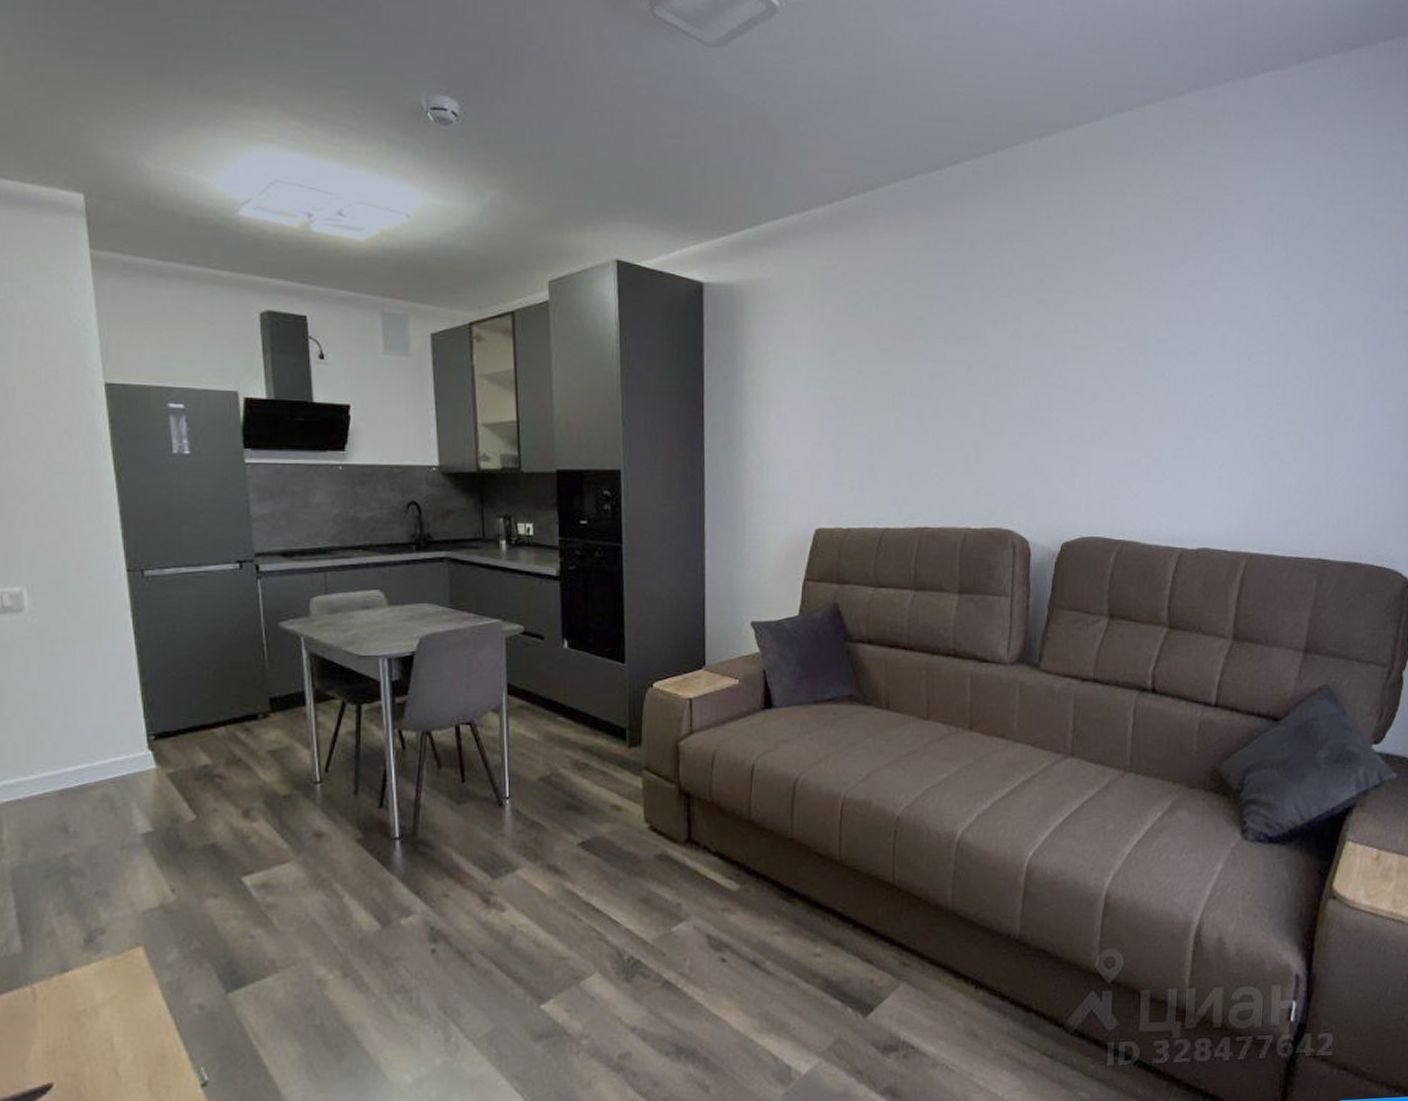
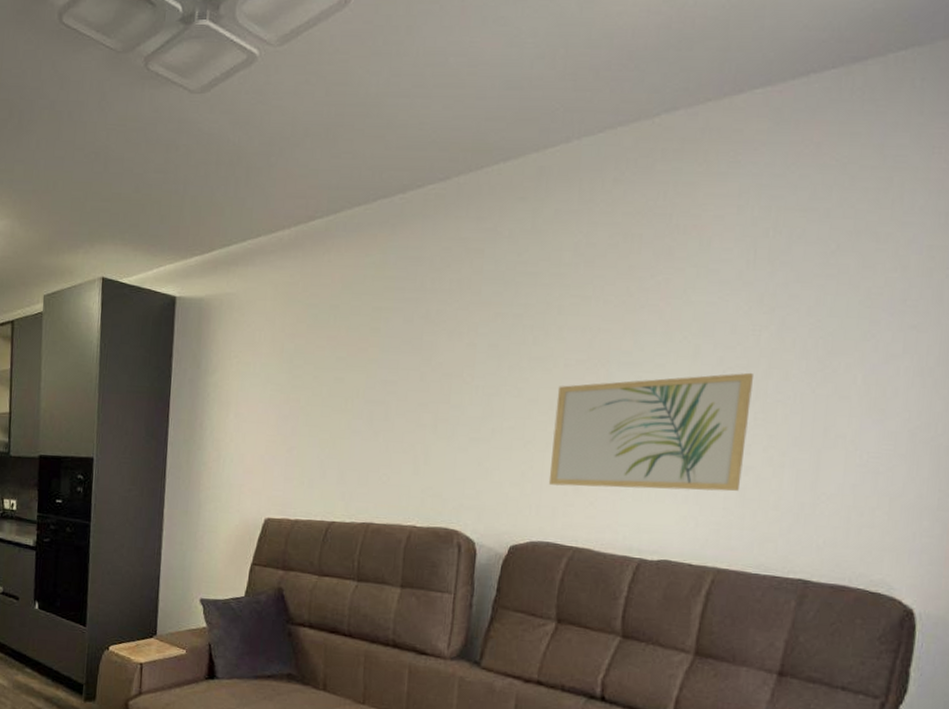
wall art: none [1095,358,1274,479] -> present [548,372,753,492]

